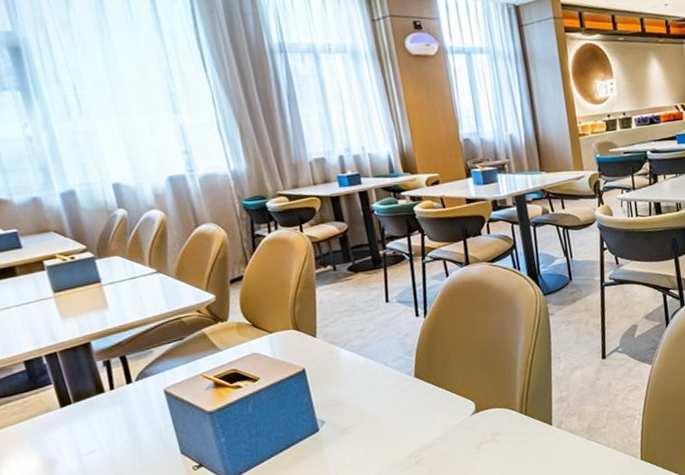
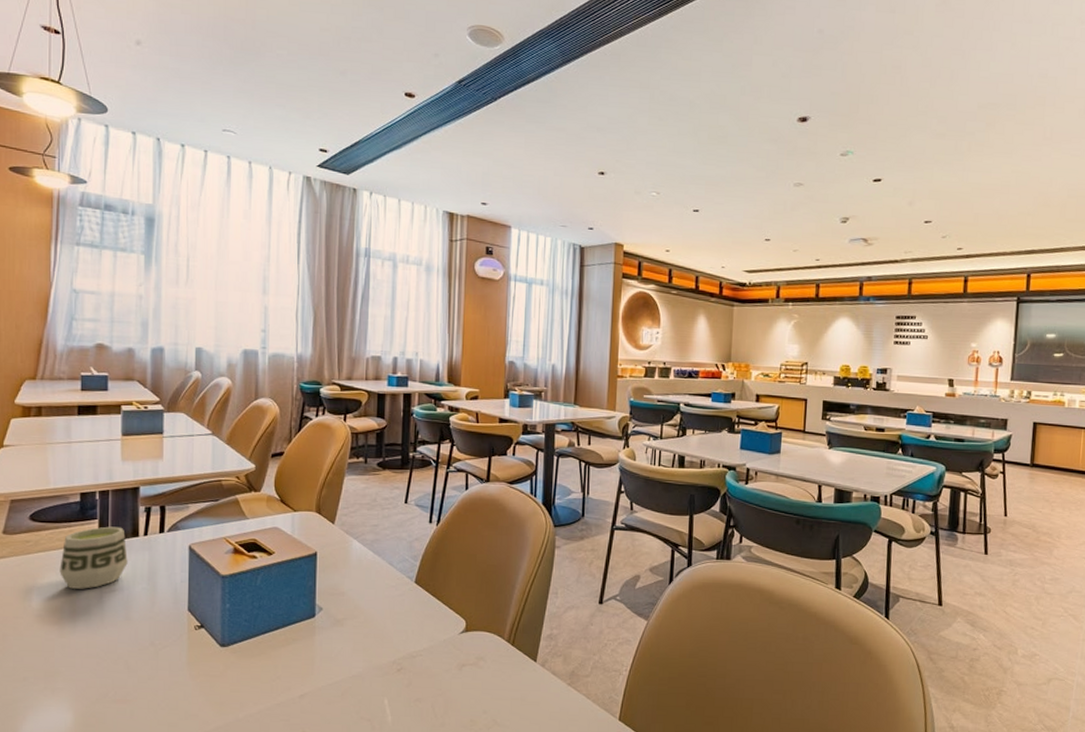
cup: none [20,386,101,460] -> present [59,526,128,589]

